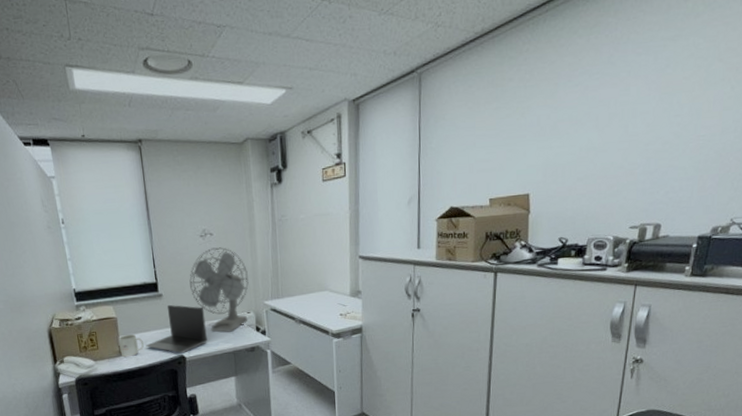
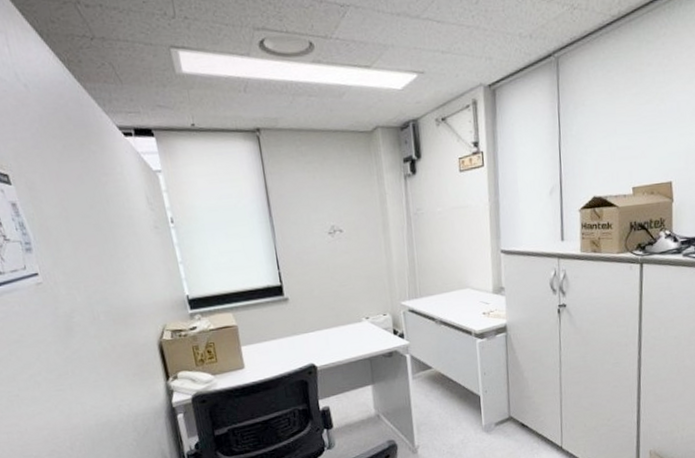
mug: present [119,334,144,358] -> none [240,343,269,370]
laptop computer: present [146,304,207,354] -> none [271,309,340,363]
electric fan: present [189,247,249,333] -> none [318,244,384,338]

